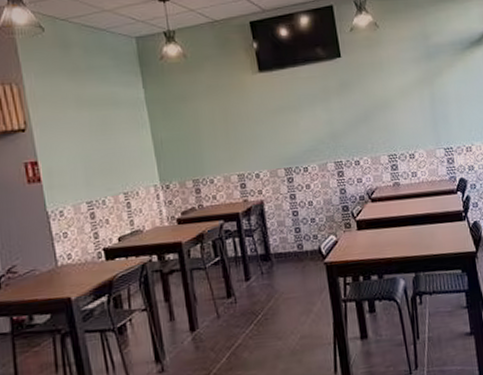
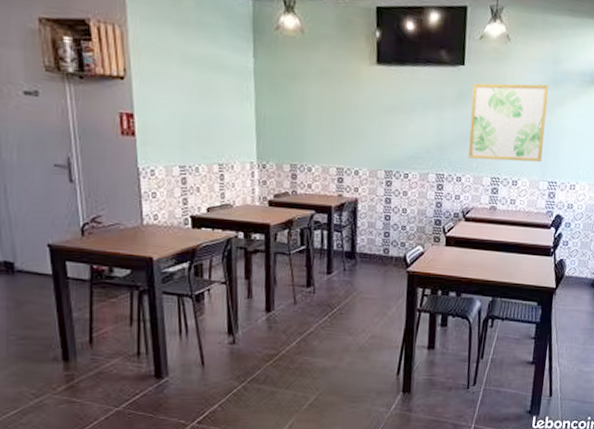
wall art: none [352,59,433,141] -> present [468,83,549,163]

